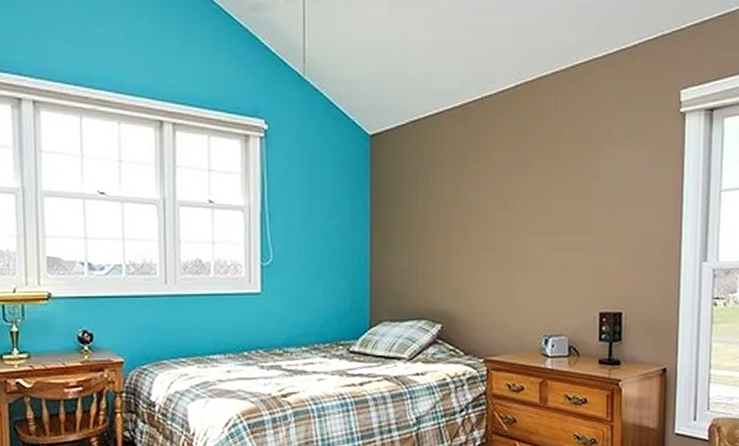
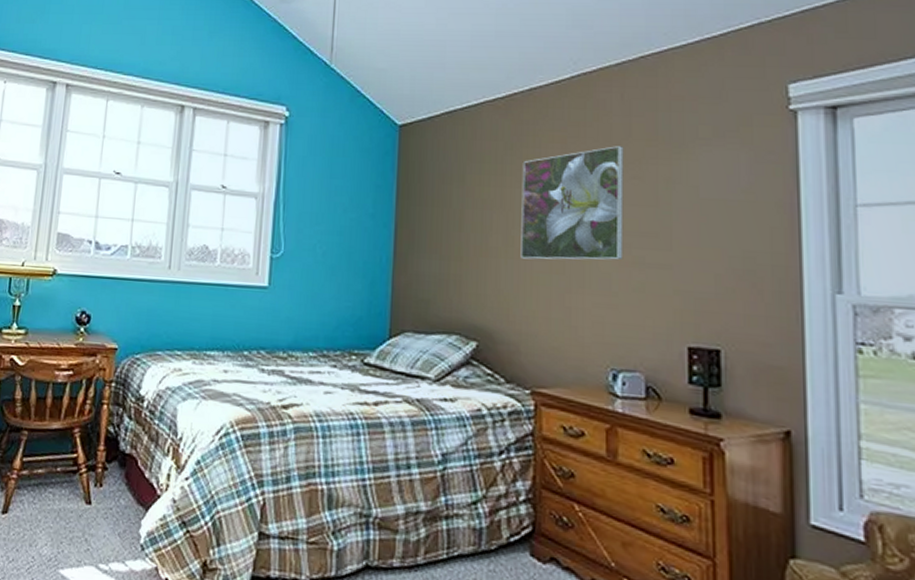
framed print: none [475,148,556,251] -> present [520,146,624,260]

